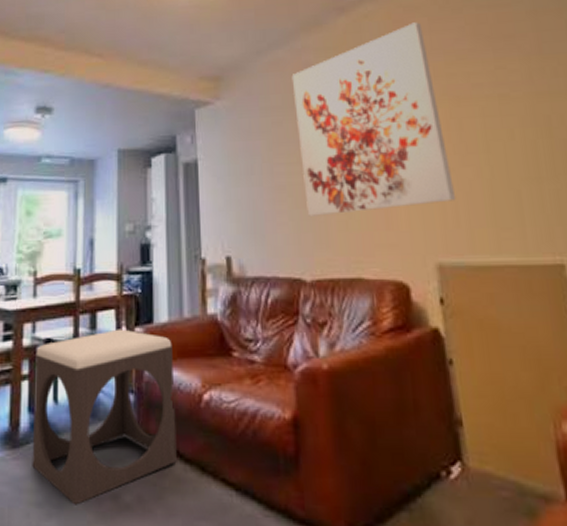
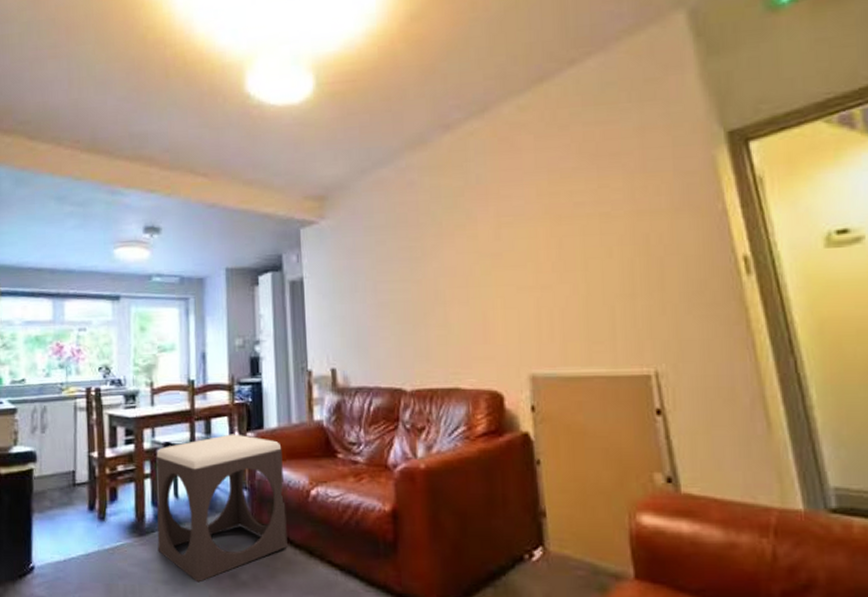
wall art: present [291,22,456,216] -> none [395,140,552,331]

